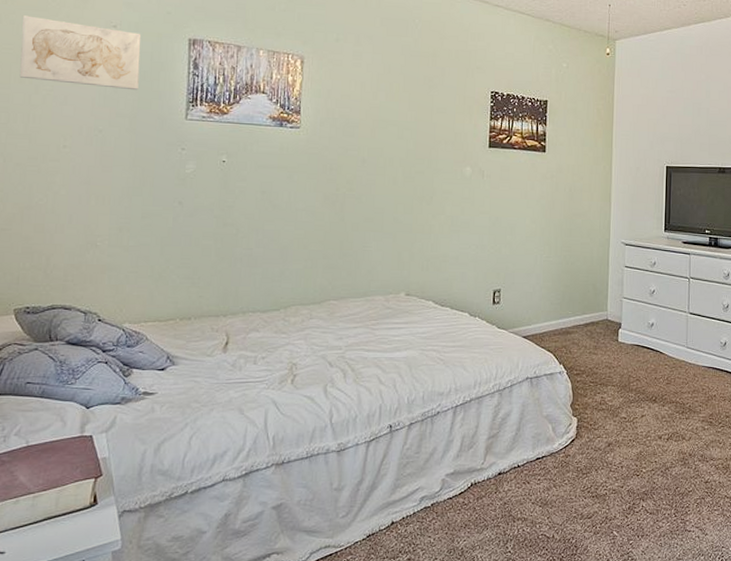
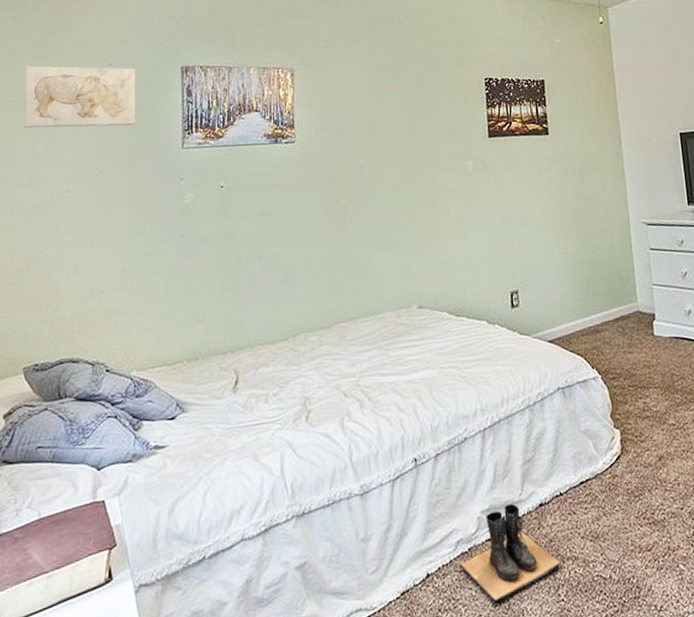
boots: none [422,471,512,549] -> present [460,504,561,602]

